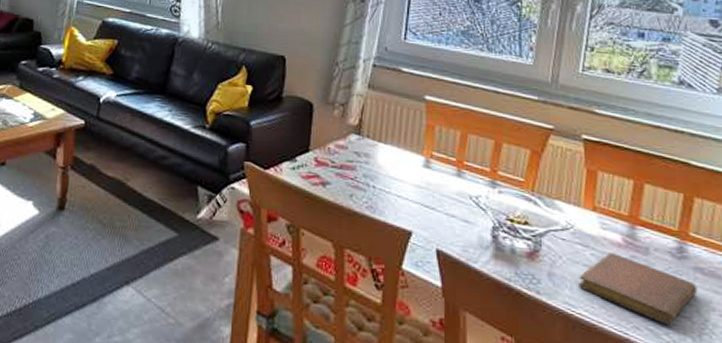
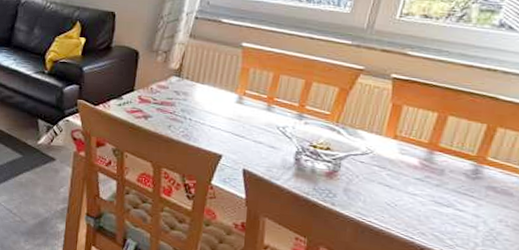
notebook: present [577,252,698,326] -> none [370,173,488,233]

